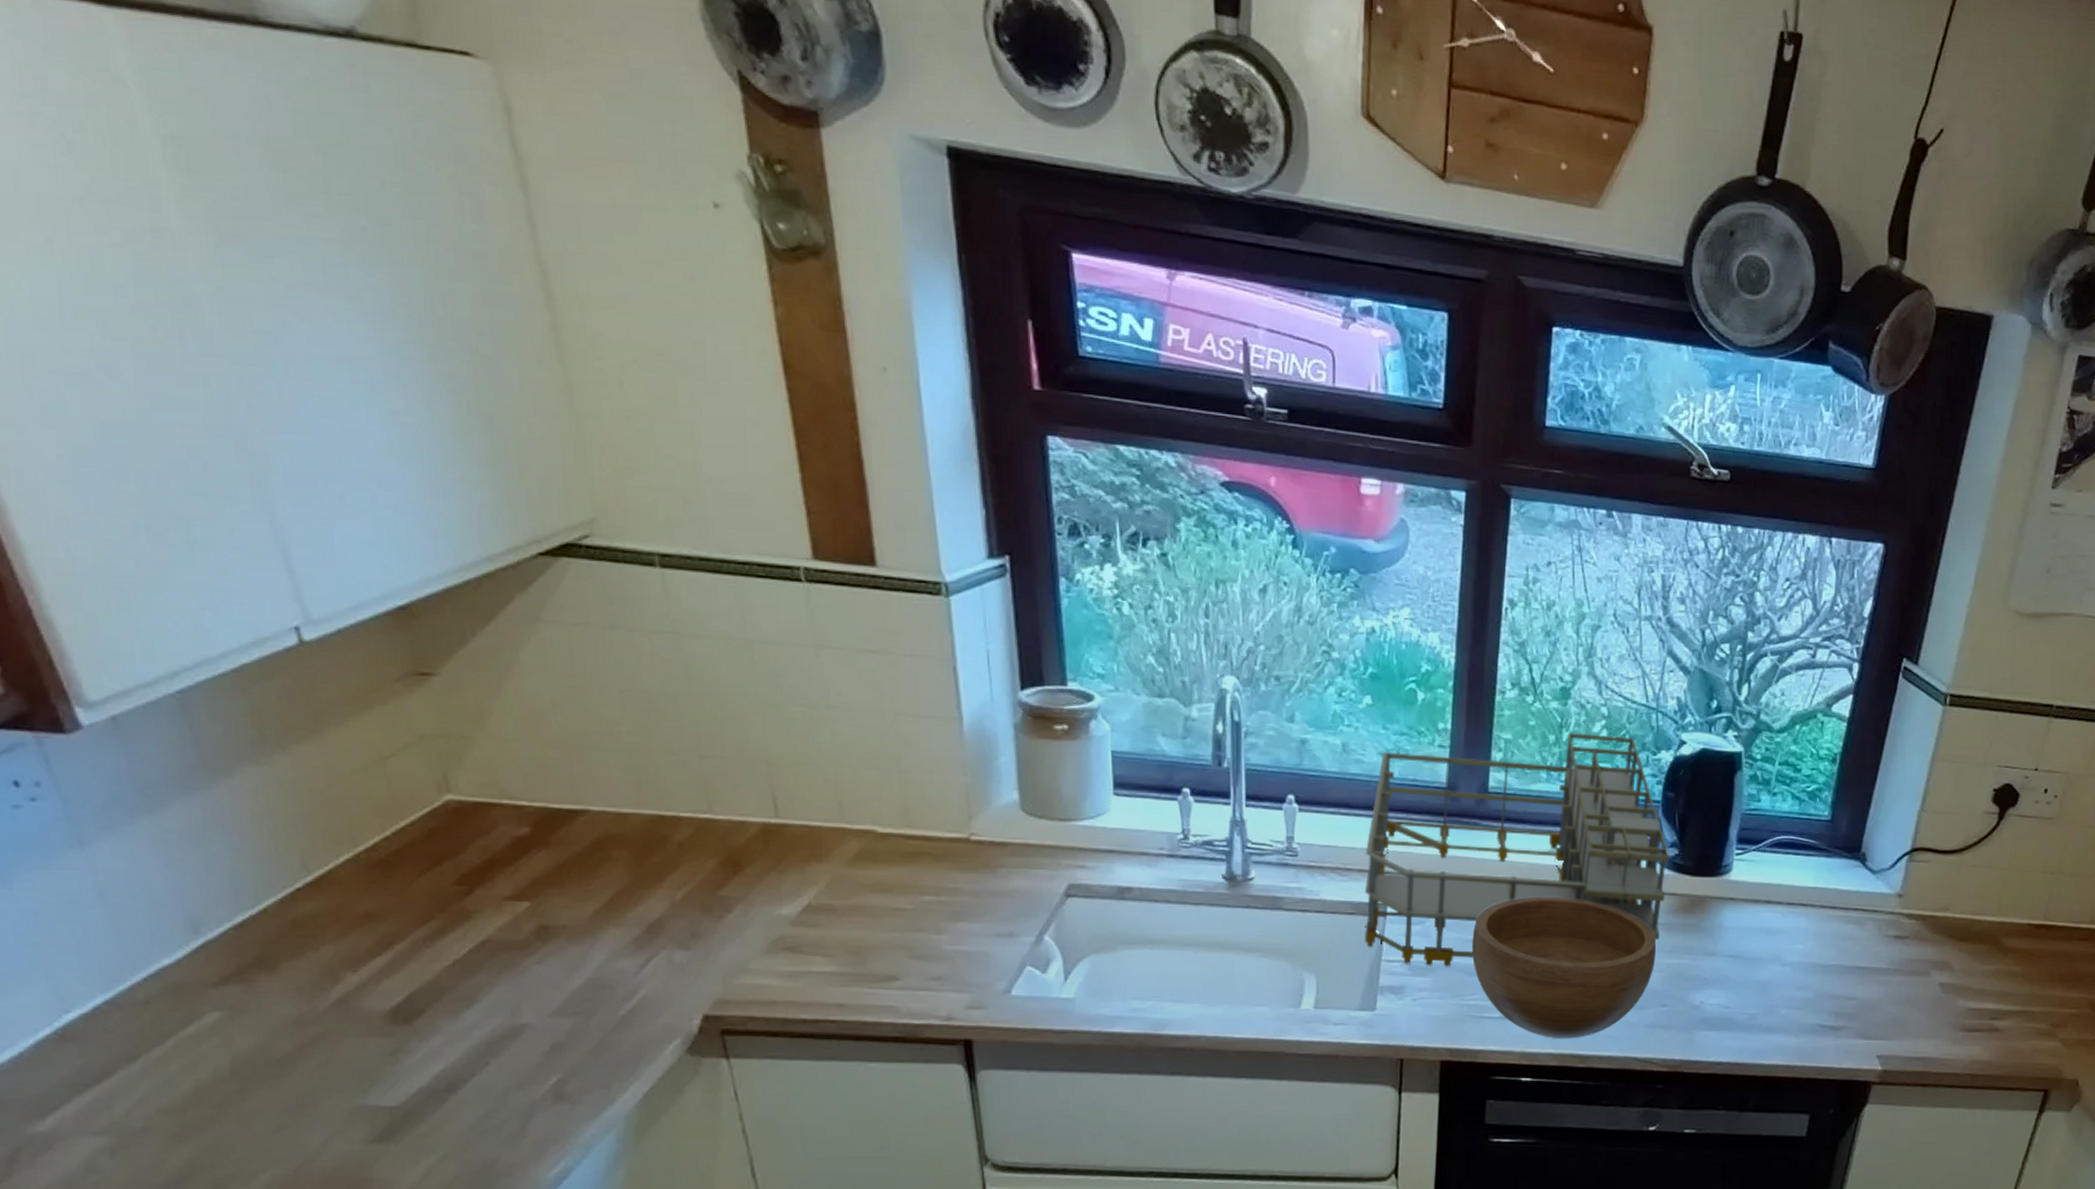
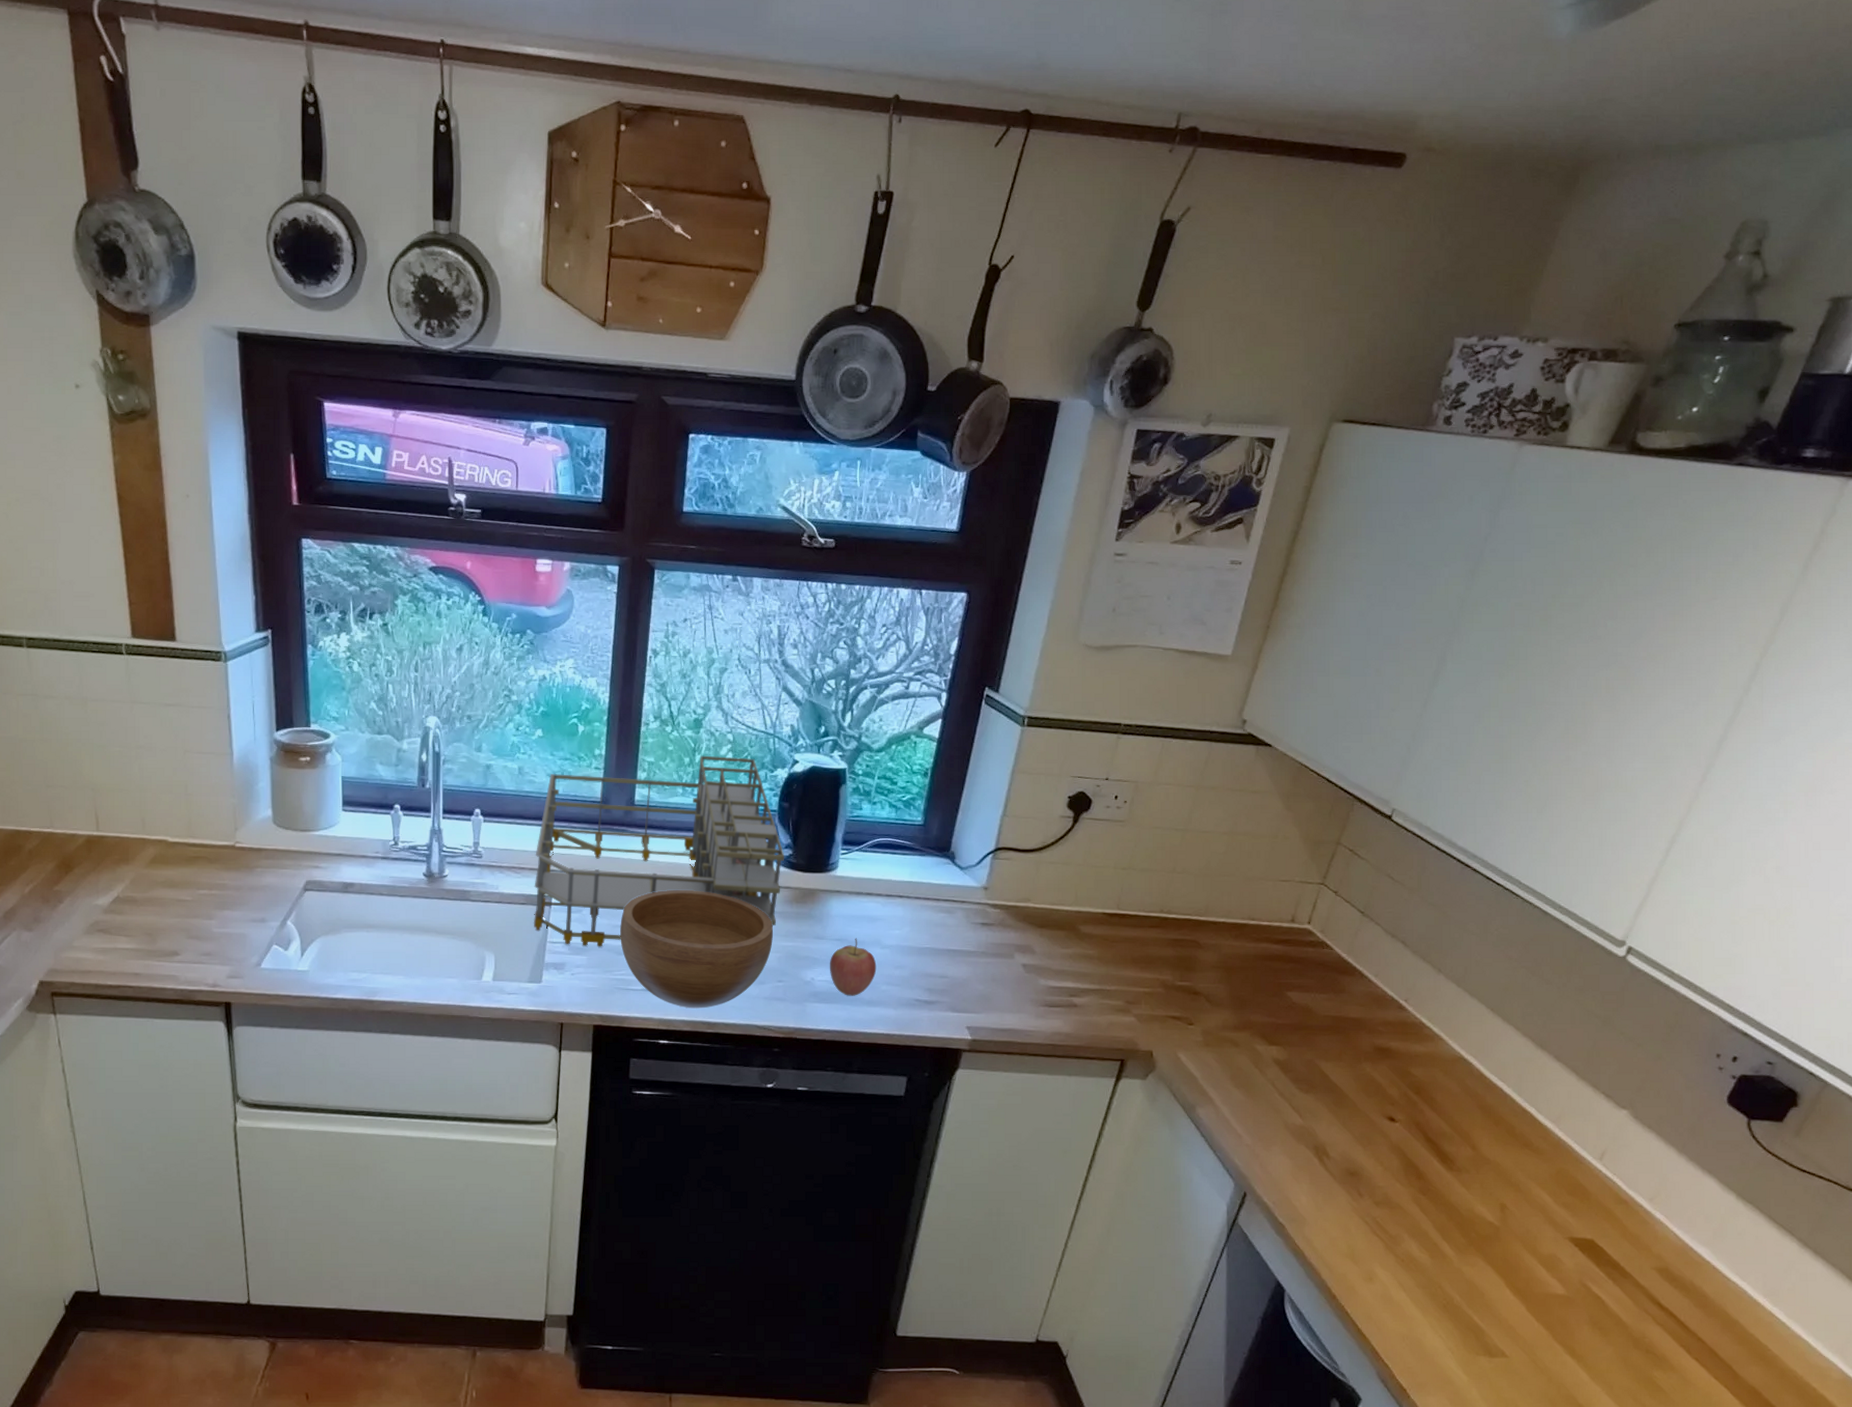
fruit: none [1721,954,1776,1022] -> present [829,938,877,996]

